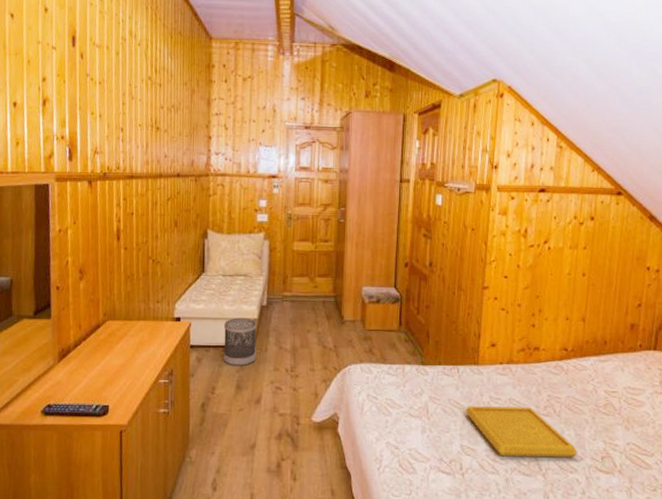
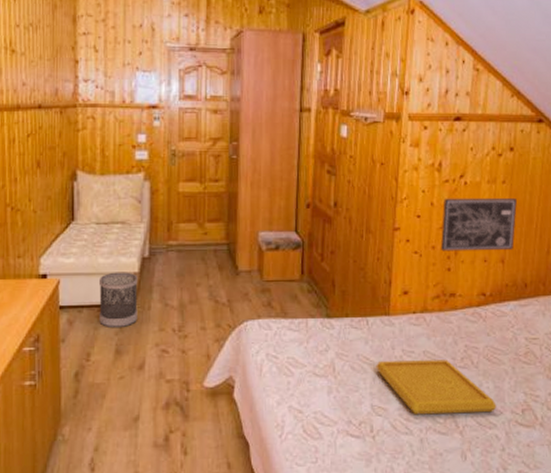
wall art: none [526,261,597,310] -> present [441,197,517,252]

